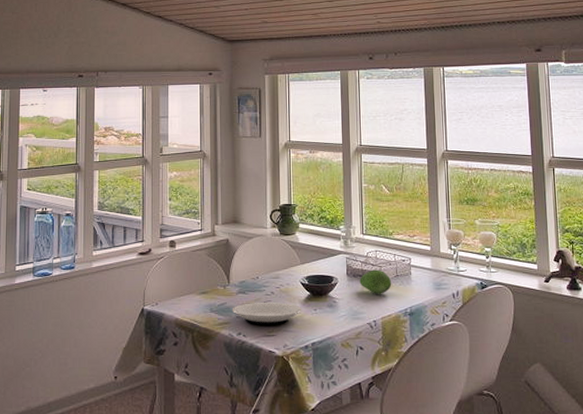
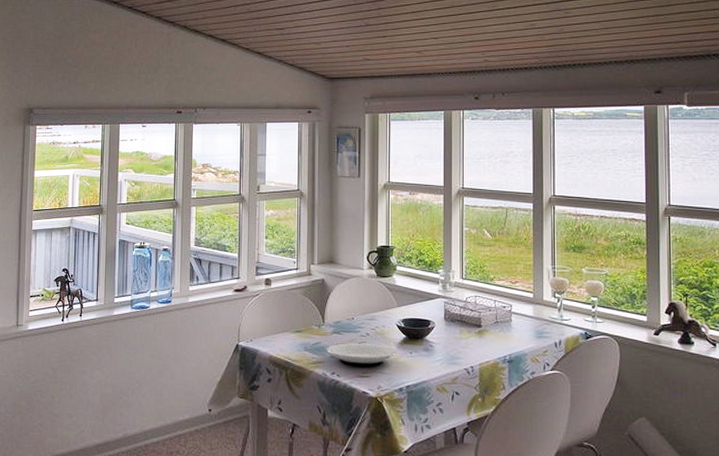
fruit: present [359,269,392,294] -> none [457,315,491,340]

